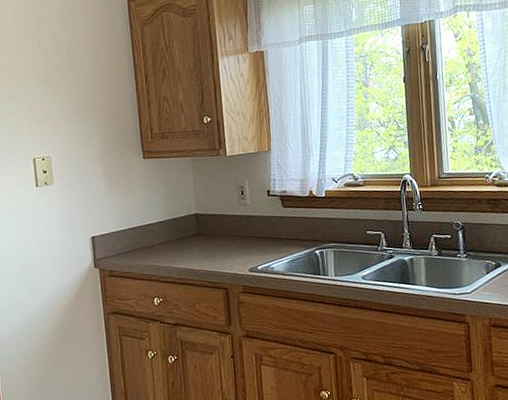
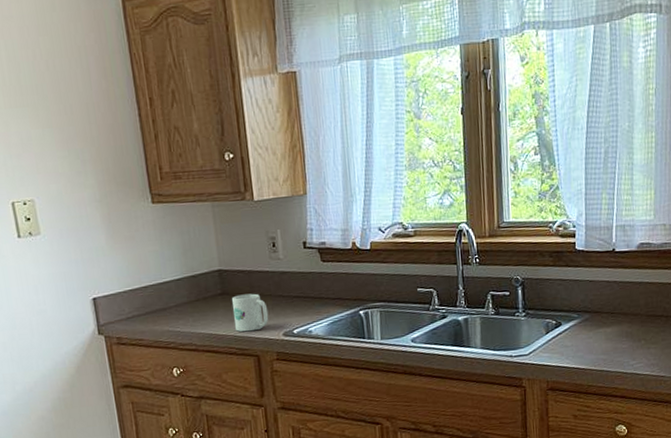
mug: none [206,234,237,268] -> present [232,293,269,332]

